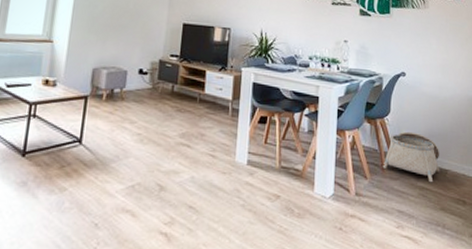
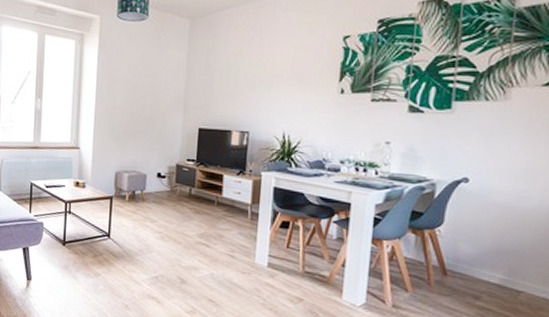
basket: present [382,131,440,182] -> none [429,245,512,303]

